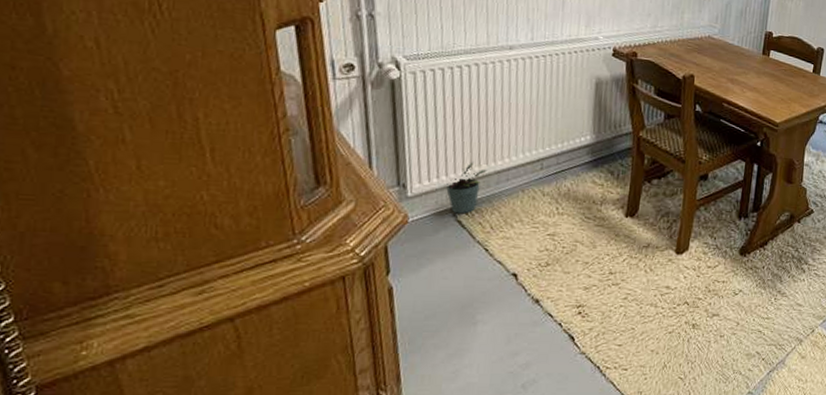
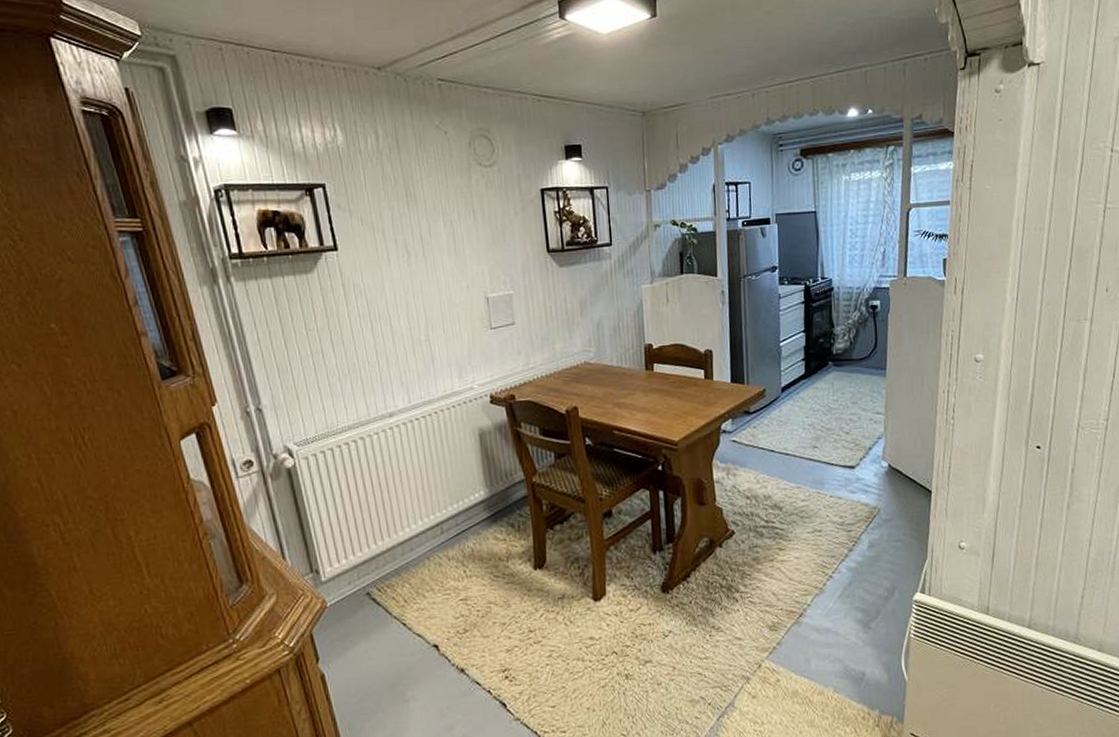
potted plant: present [446,161,487,214] -> none [355,536,391,592]

